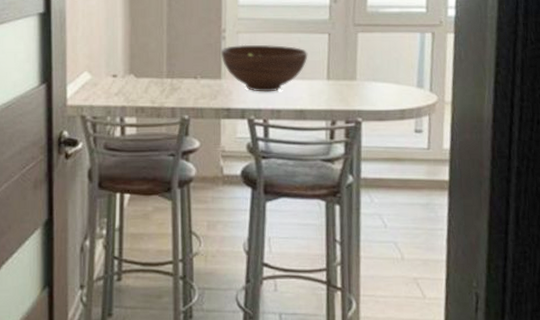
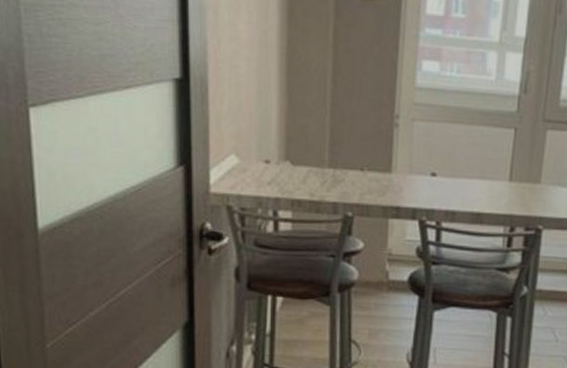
fruit bowl: present [221,44,308,92] -> none [393,134,491,192]

